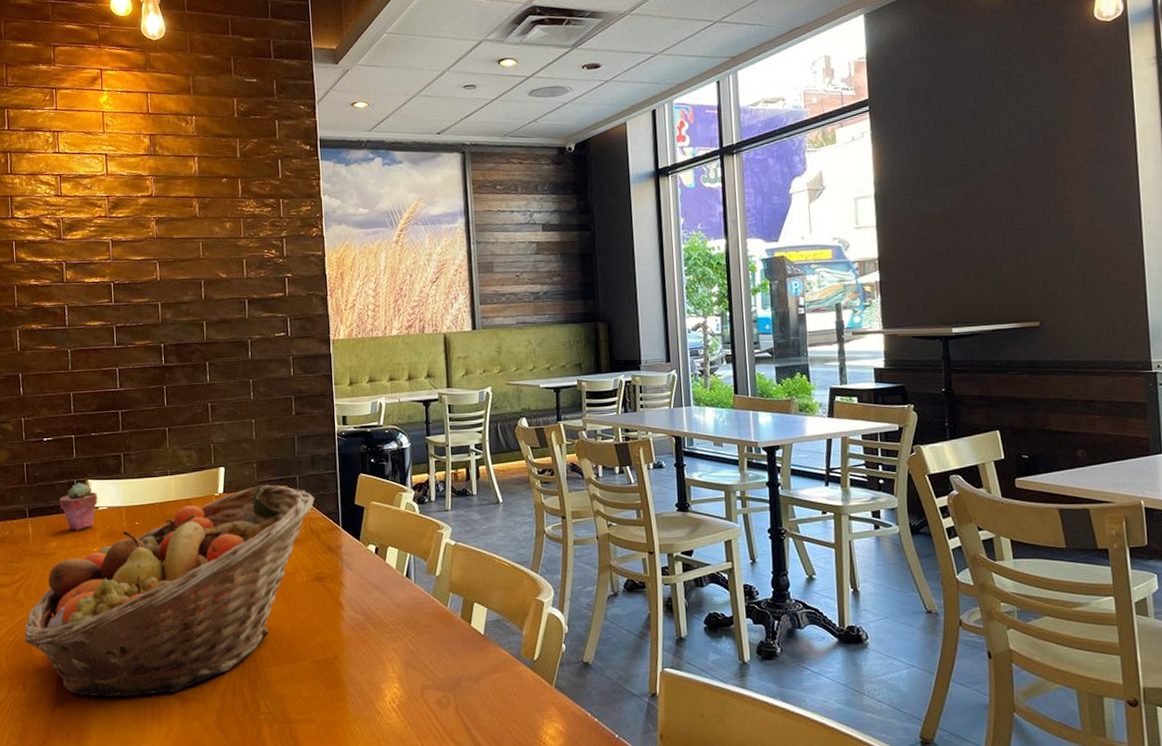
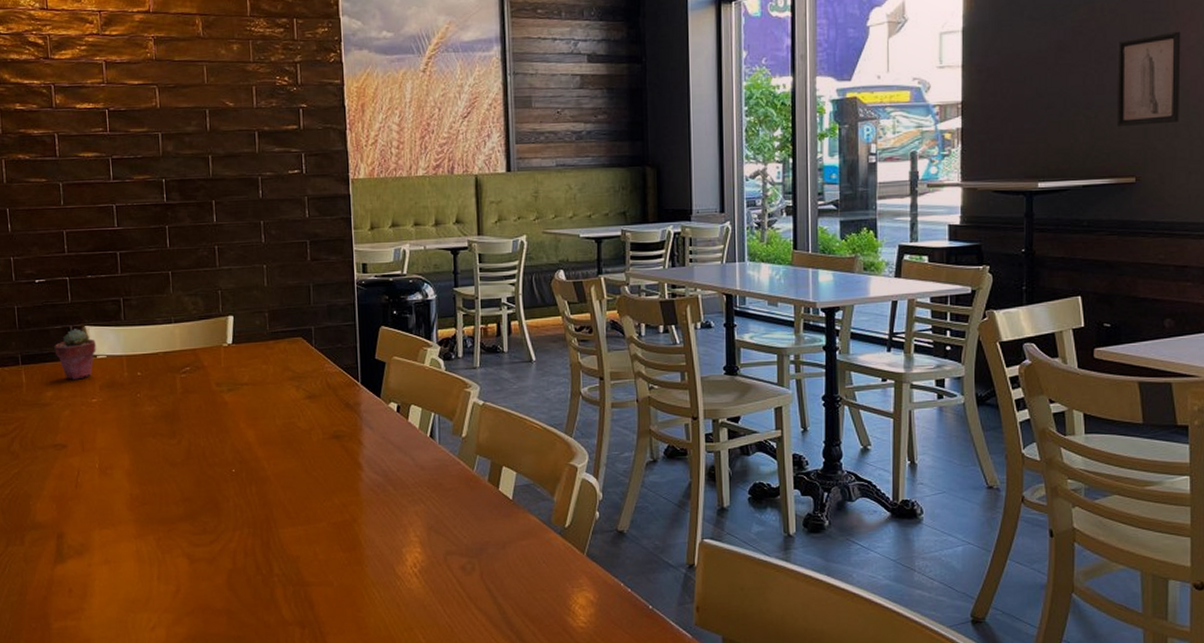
fruit basket: present [24,484,316,697] -> none [20,335,333,555]
wall art: none [1014,191,1074,277] -> present [1116,31,1181,128]

